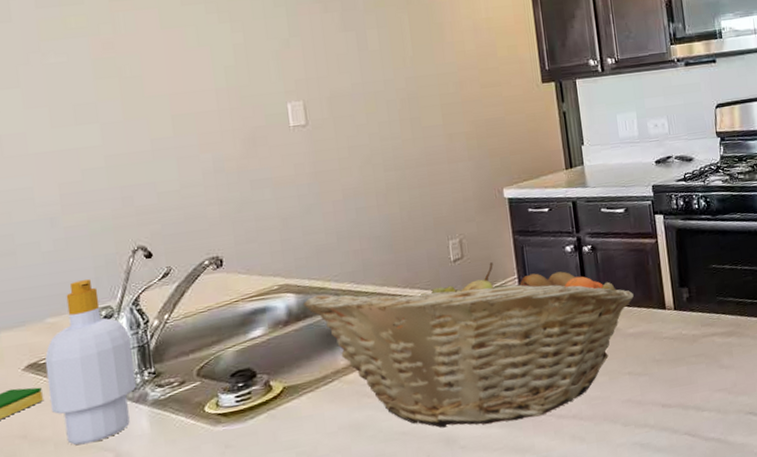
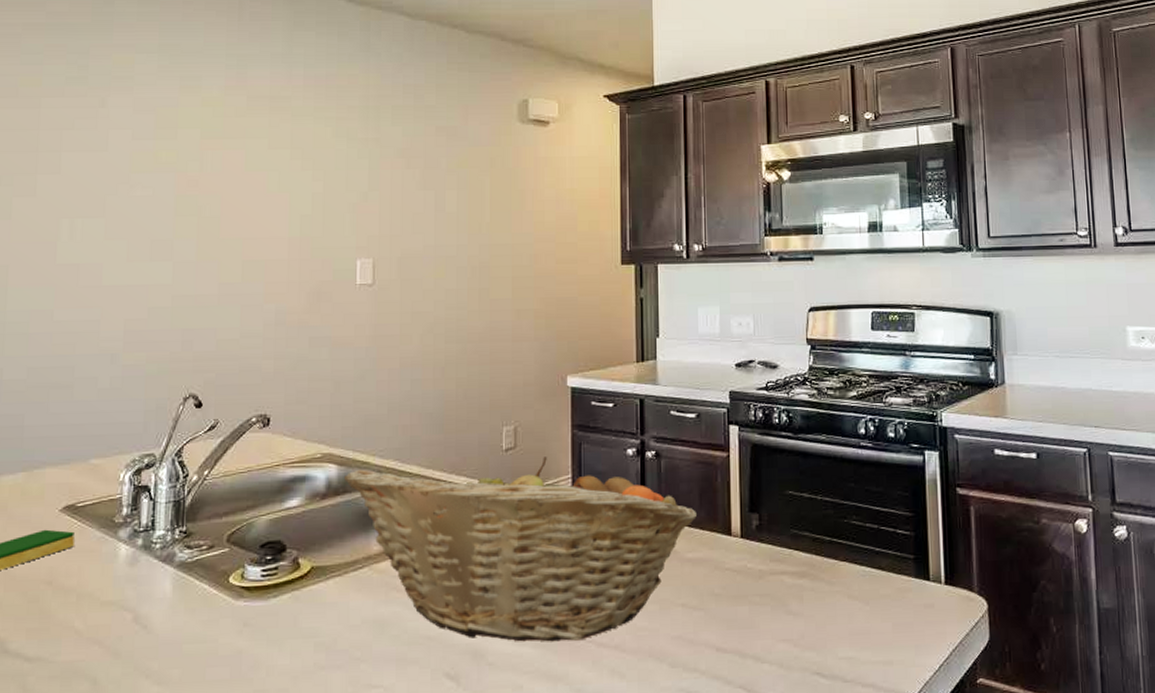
soap bottle: present [44,279,136,446] -> none [79,423,167,600]

